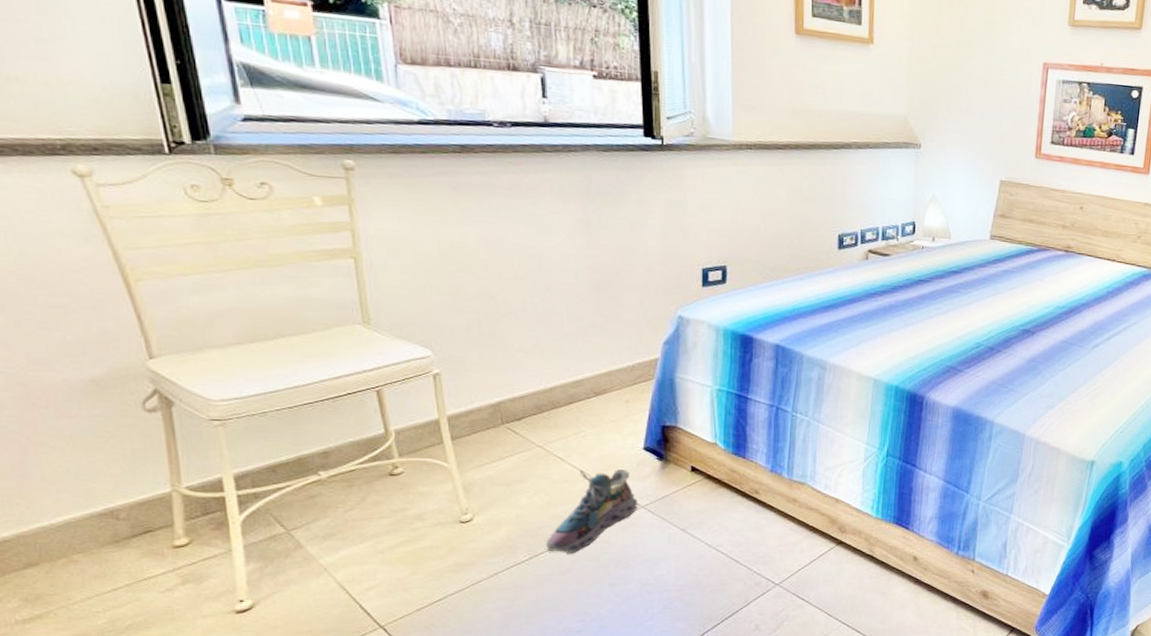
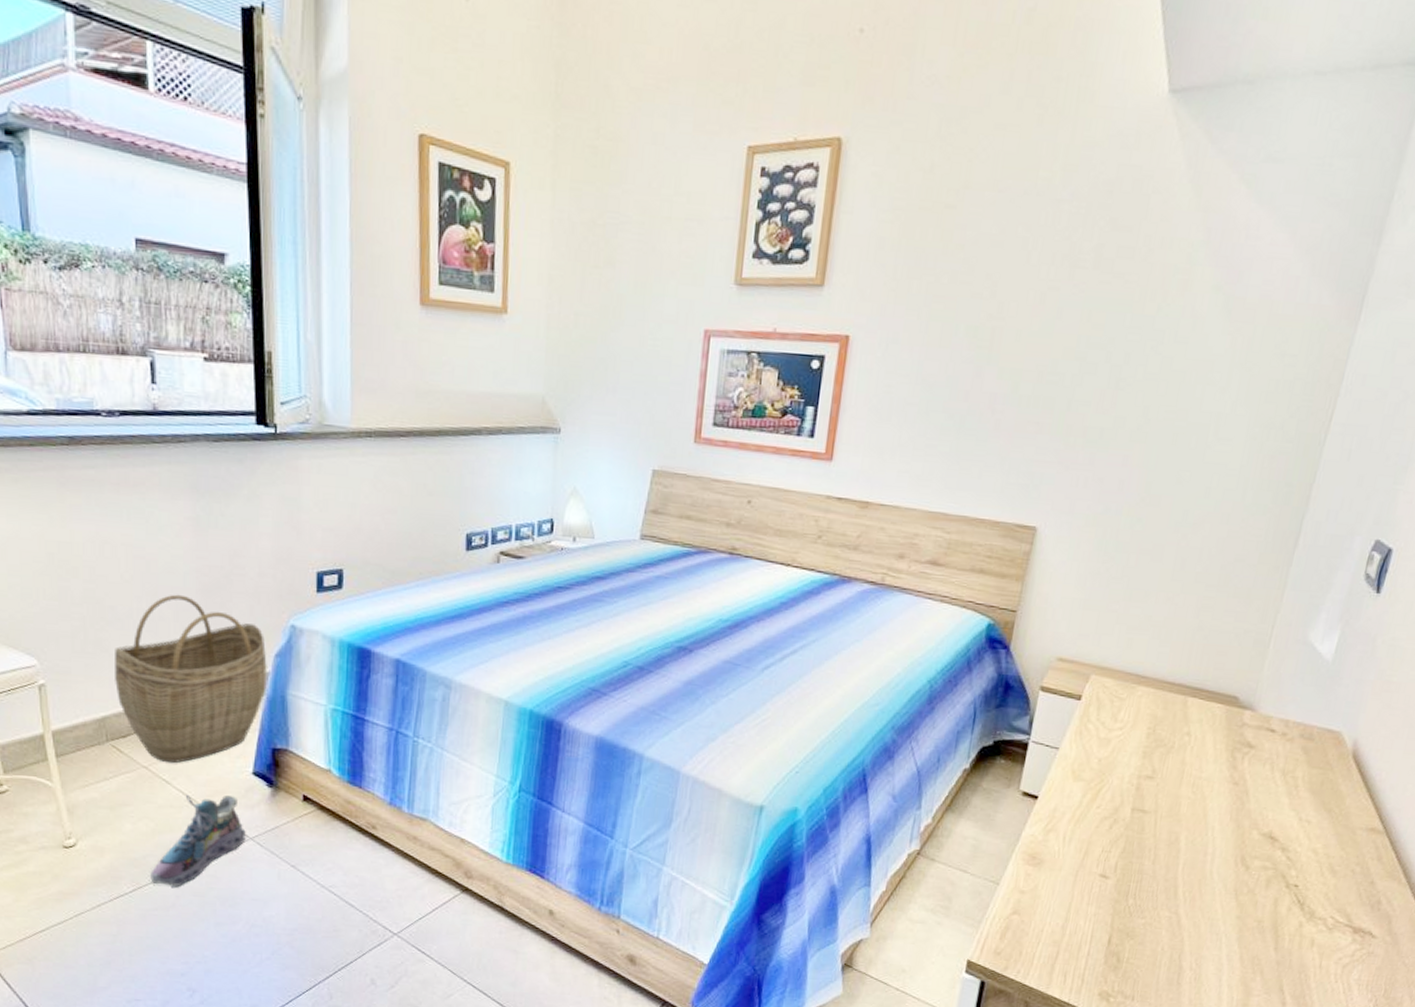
woven basket: none [509,289,656,441] -> present [115,594,267,763]

